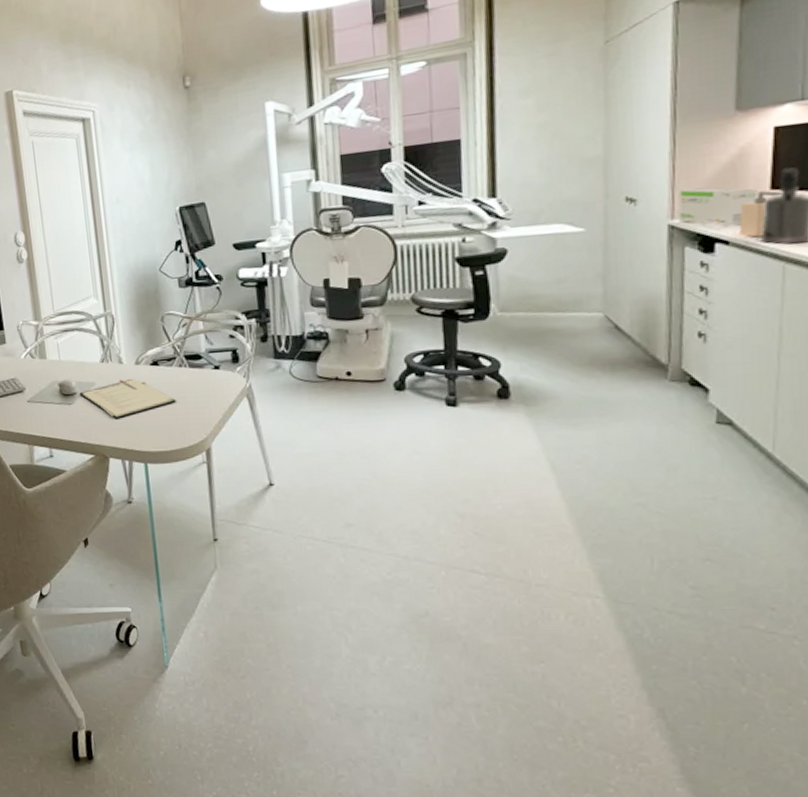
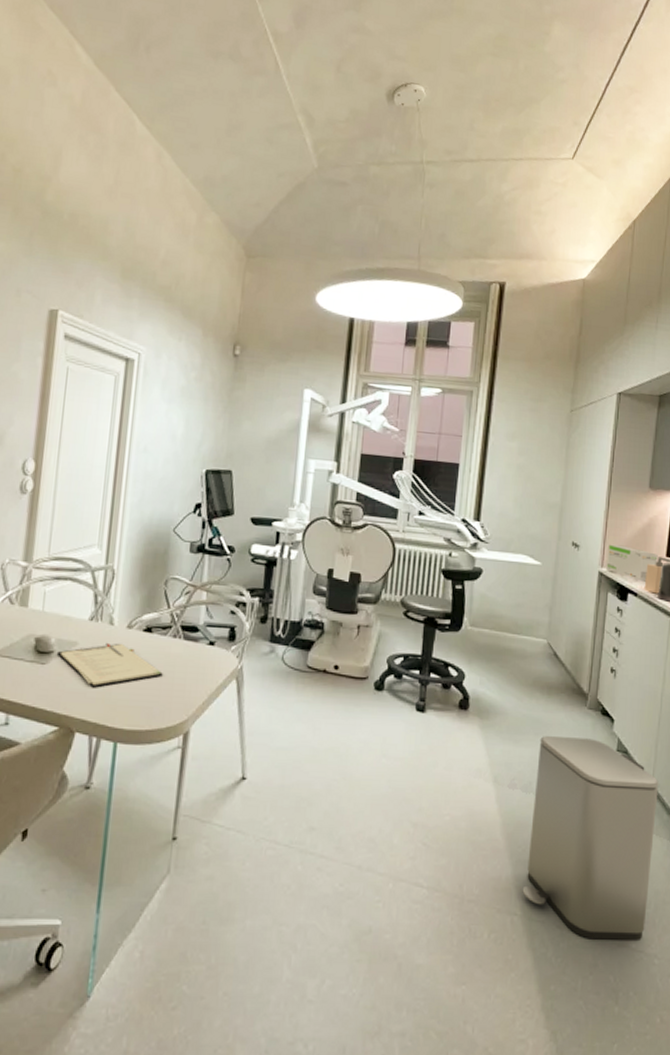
pedal bin: none [602,413,783,623] -> present [522,736,659,942]

